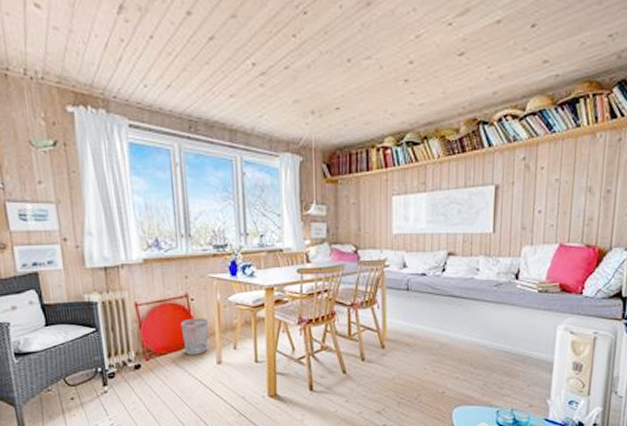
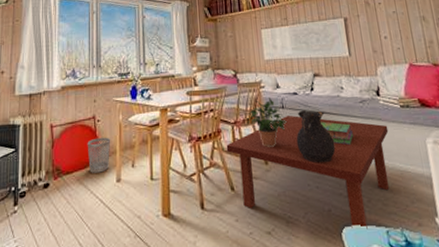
coffee table: none [340,297,520,409] -> present [226,115,390,229]
potted plant: none [364,278,411,331] -> present [245,98,288,147]
ceramic jug: none [418,293,460,348] -> present [296,110,336,163]
stack of books: none [448,306,481,331] -> present [321,122,353,146]

